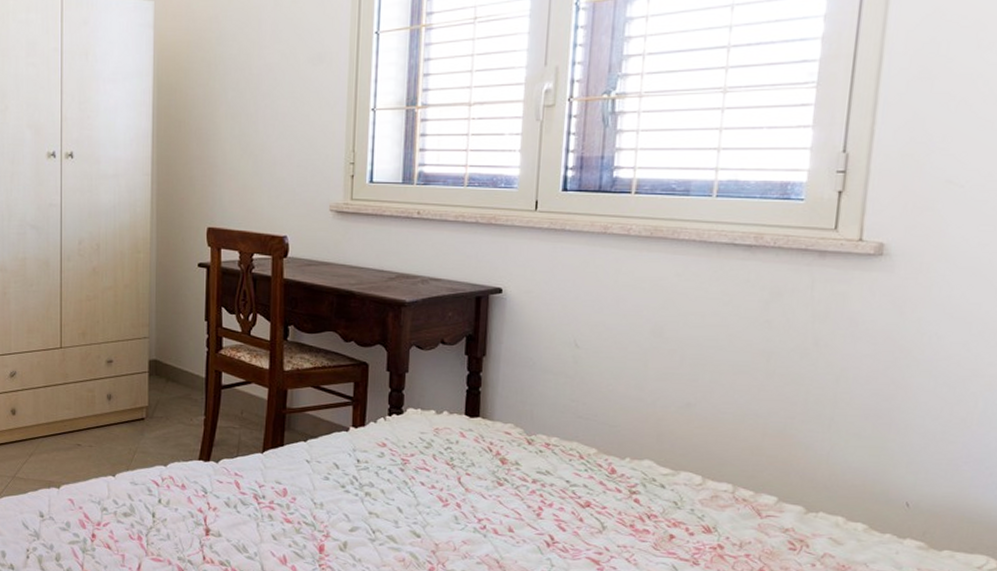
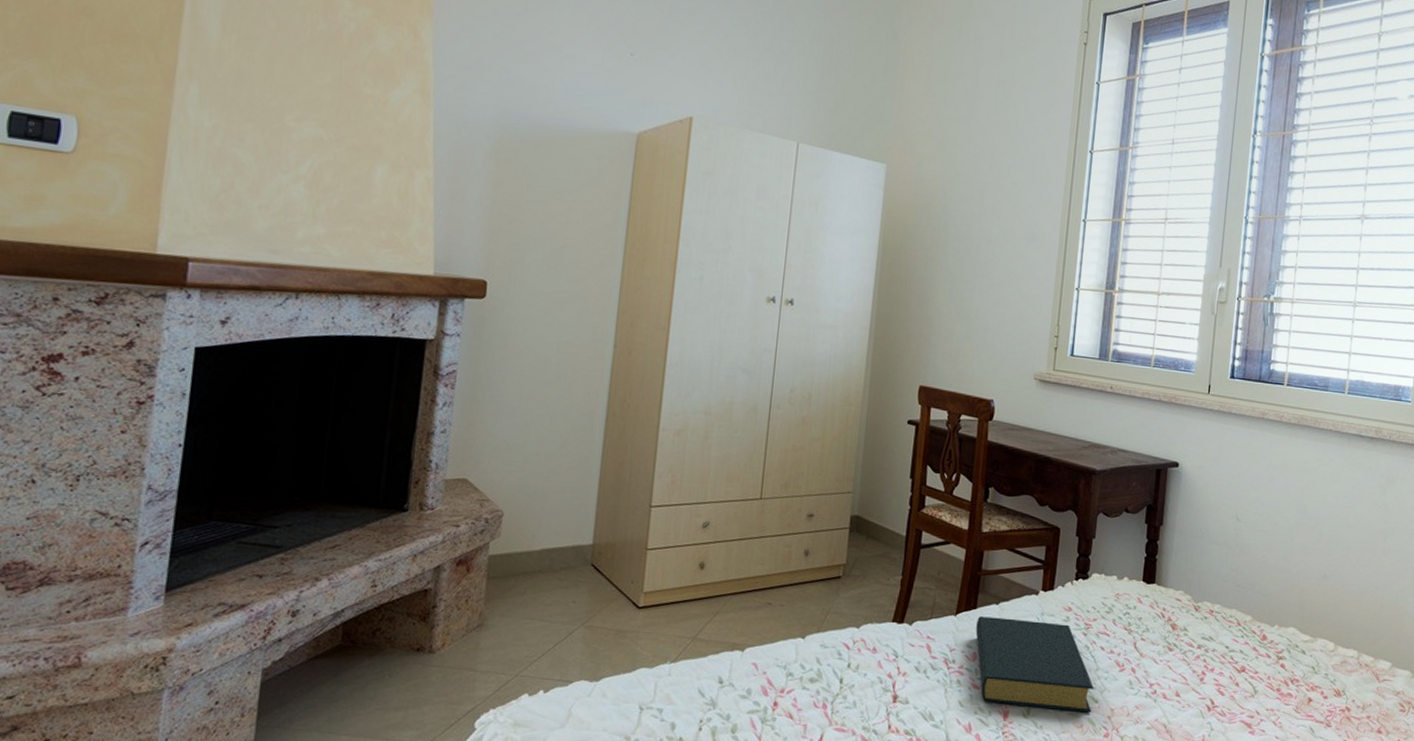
hardback book: none [284,453,416,547] -> present [975,616,1094,713]

